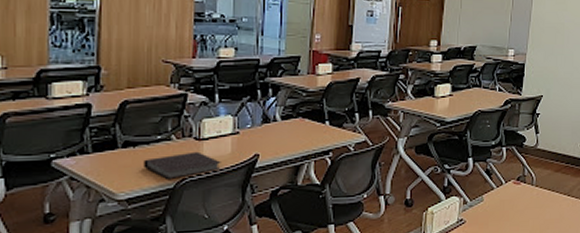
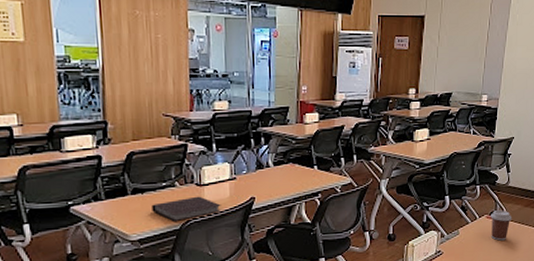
coffee cup: none [518,175,542,209] -> present [491,210,512,241]

